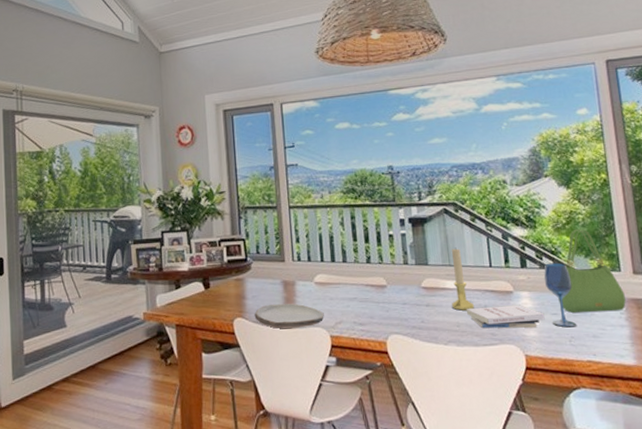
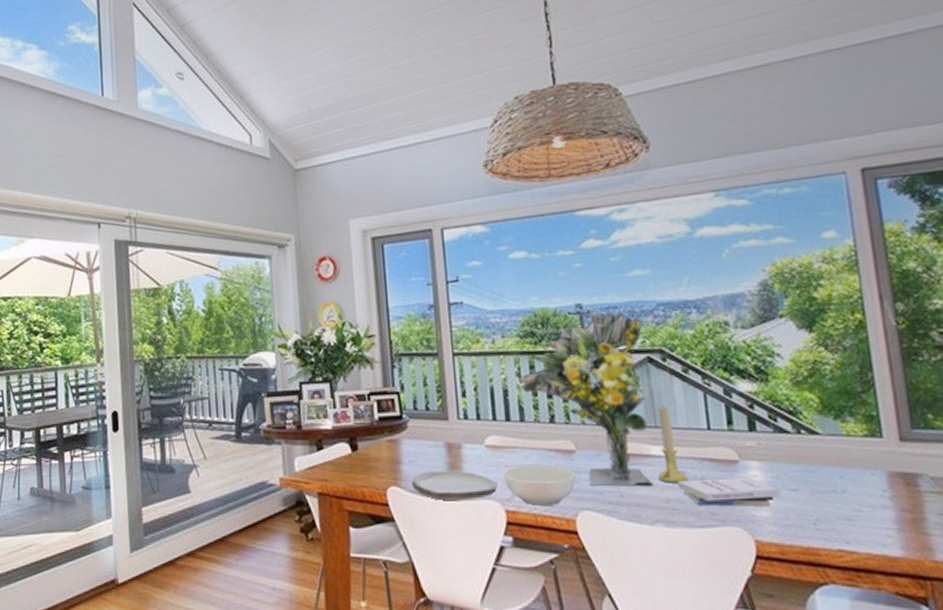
bowl: none [328,297,387,331] -> present [502,464,576,506]
bouquet: none [343,171,448,314] -> present [520,310,654,487]
wineglass: present [543,262,576,328] -> none [778,425,823,507]
handbag: present [558,229,626,313] -> none [799,383,890,489]

